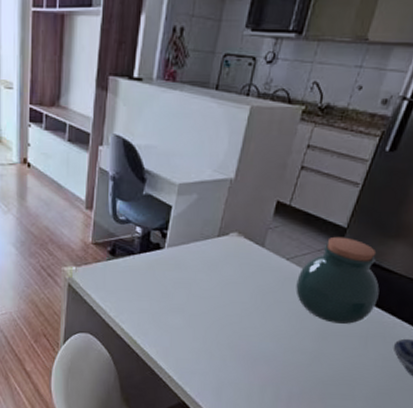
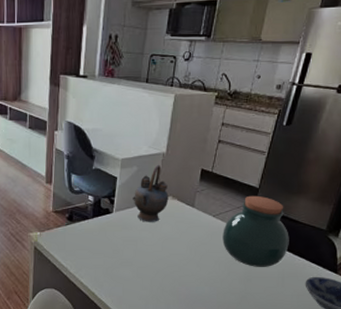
teapot: none [189,192,234,263] -> present [133,164,169,222]

